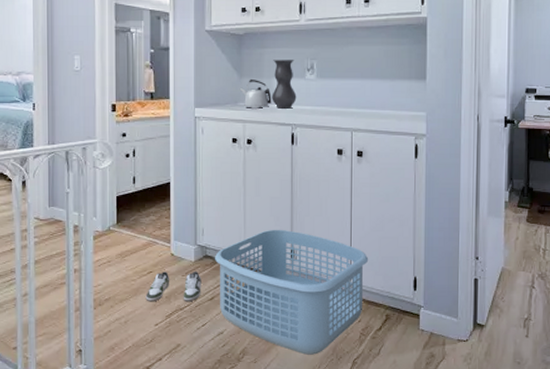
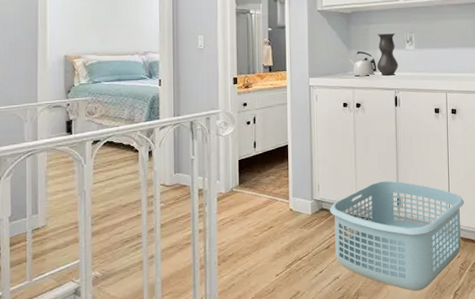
shoe: present [145,272,201,302] -> none [267,224,318,255]

